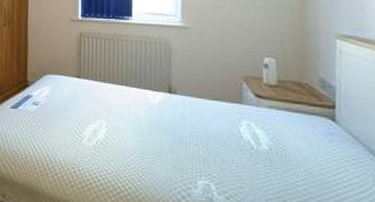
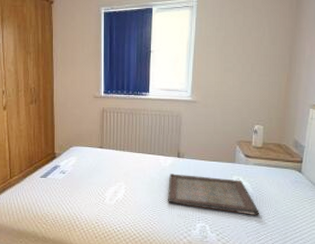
serving tray: none [159,112,284,177] -> present [168,173,260,216]

